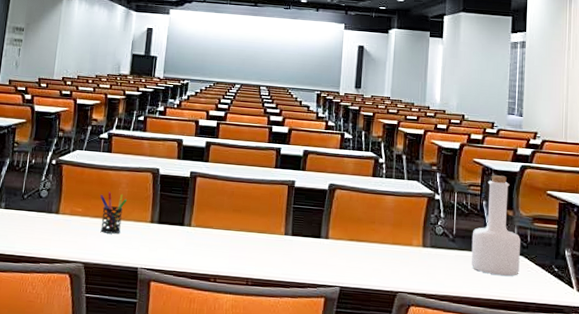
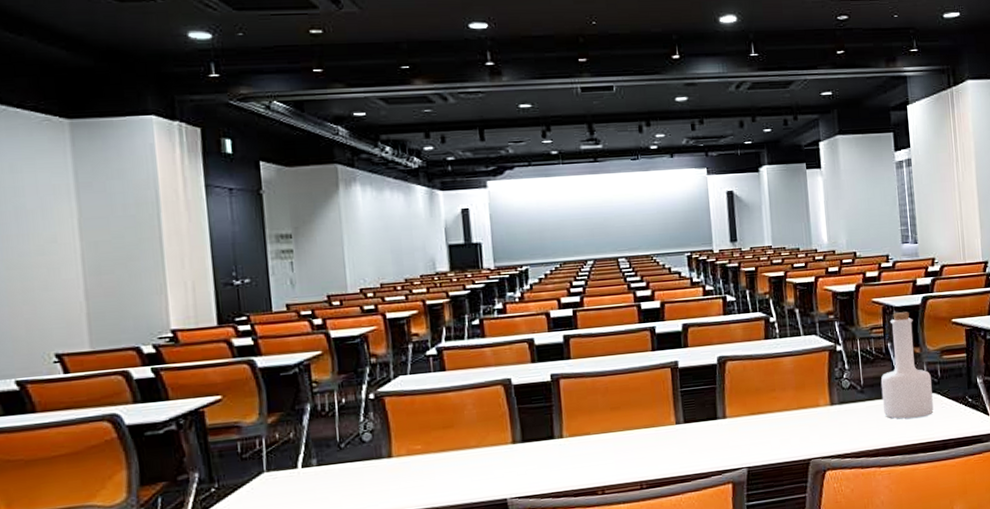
pen holder: present [99,191,127,234] -> none [441,417,477,468]

